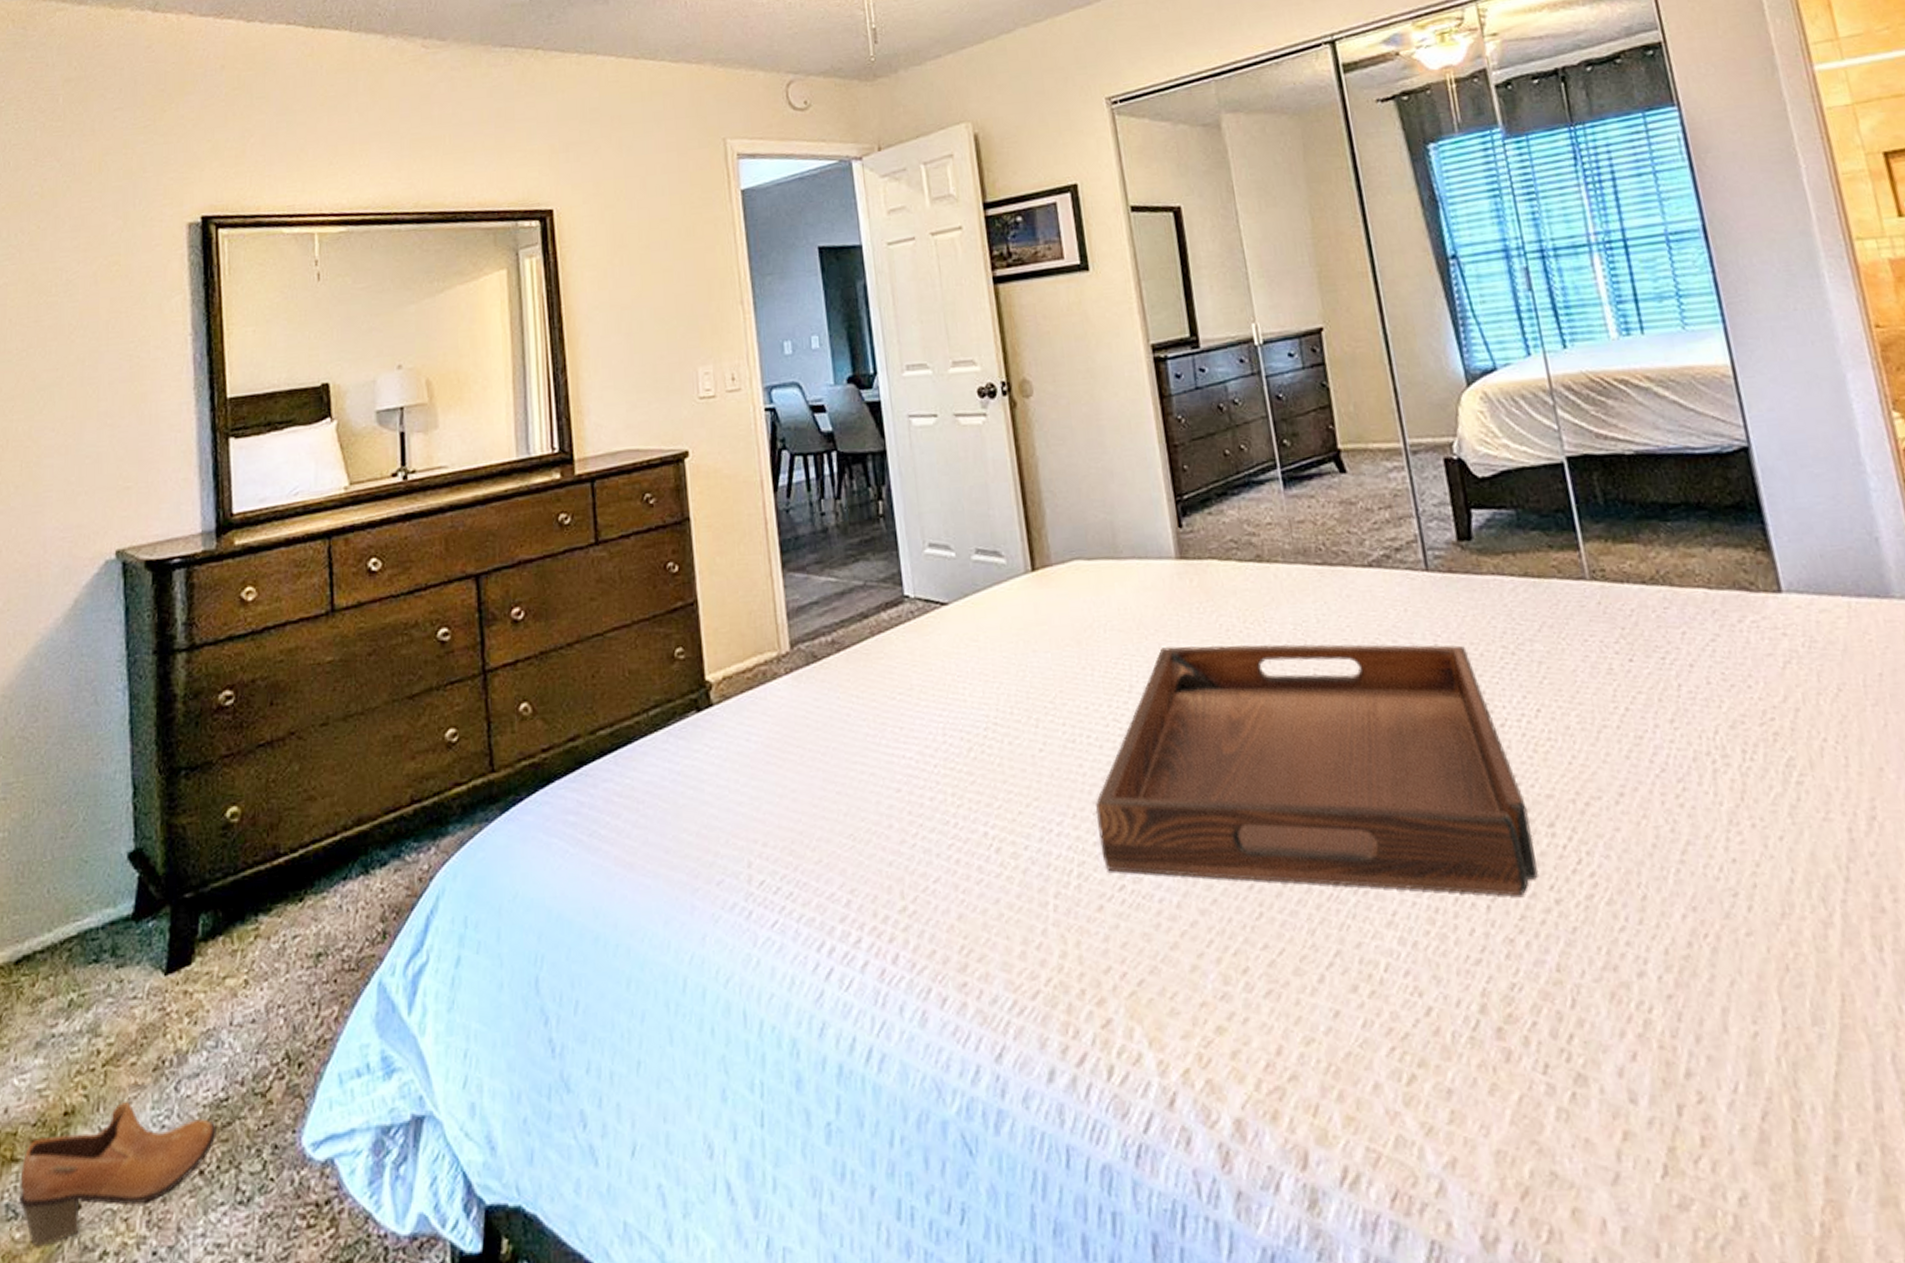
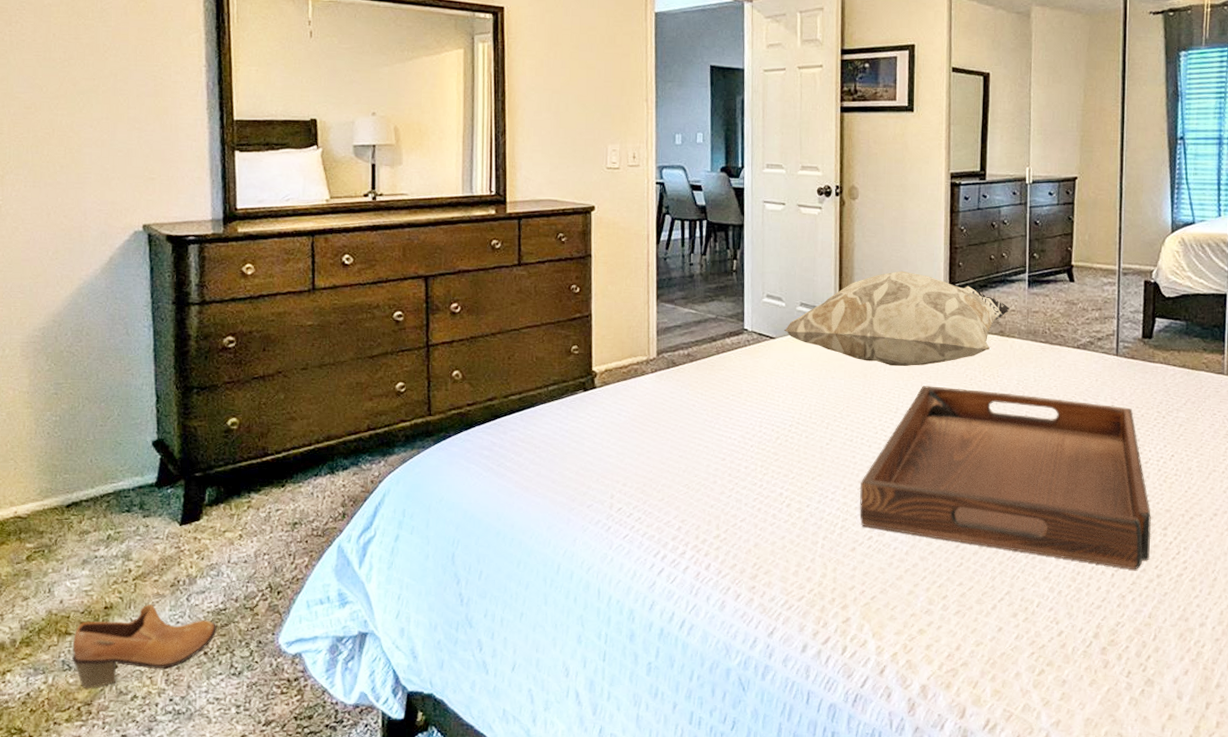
decorative pillow: none [958,486,1264,625] -> present [783,270,1009,367]

